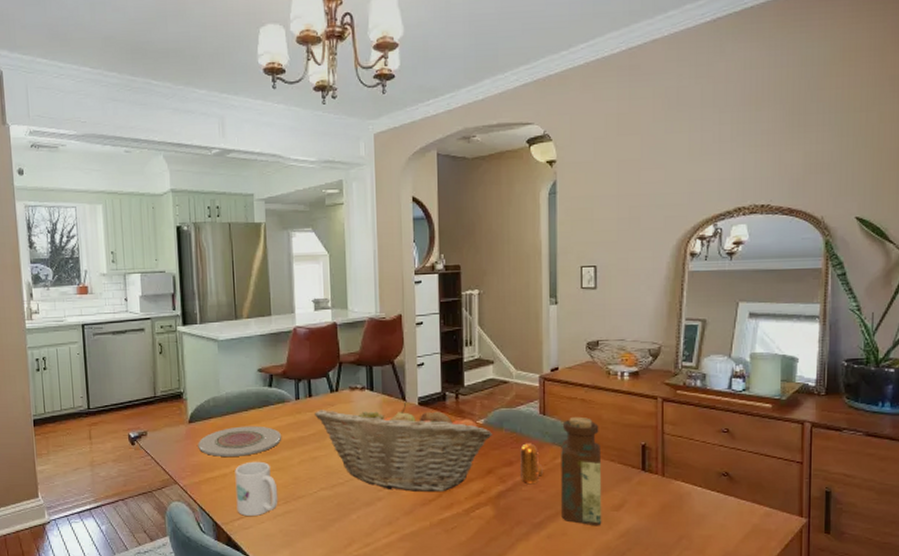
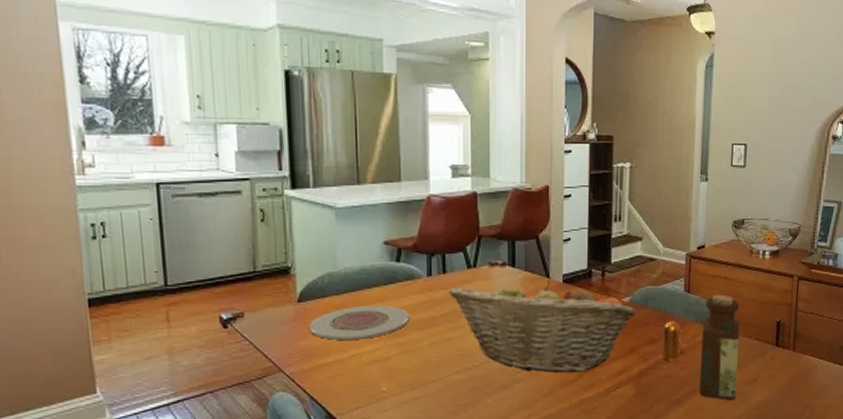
mug: present [235,461,278,516] -> none [353,344,405,405]

